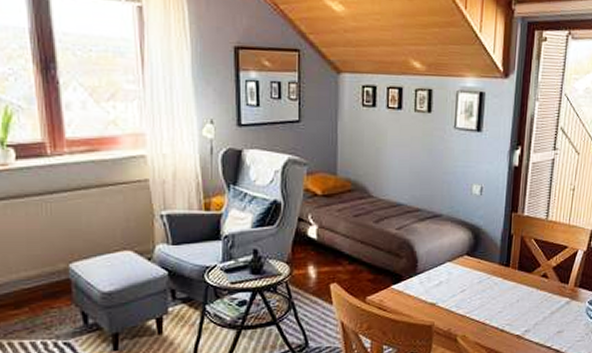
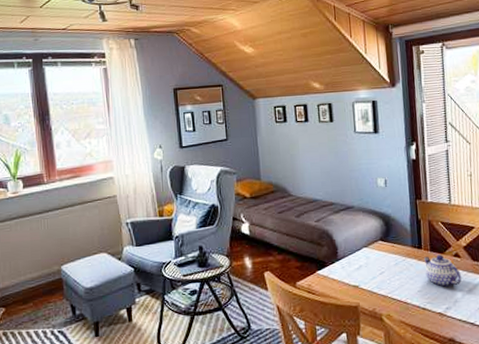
teapot: none [509,274,547,308] -> present [424,255,462,287]

